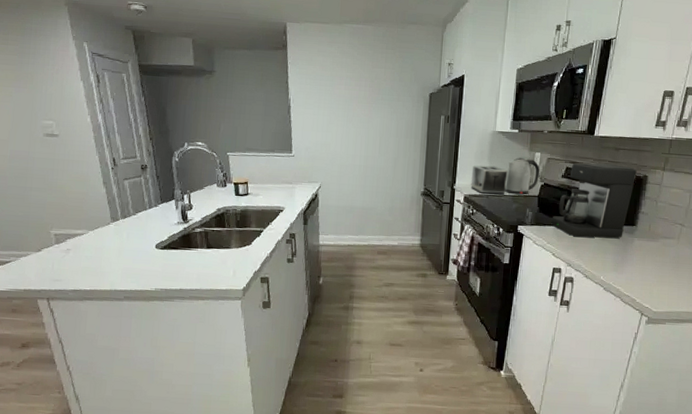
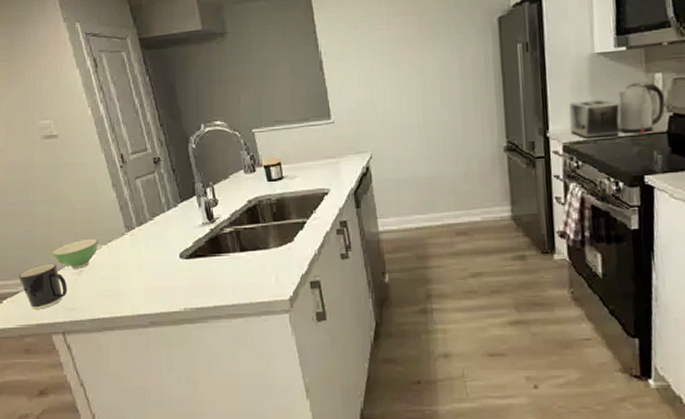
mug: none [11,240,55,278] -> present [18,263,68,309]
bowl: none [43,223,87,248] -> present [51,238,99,270]

